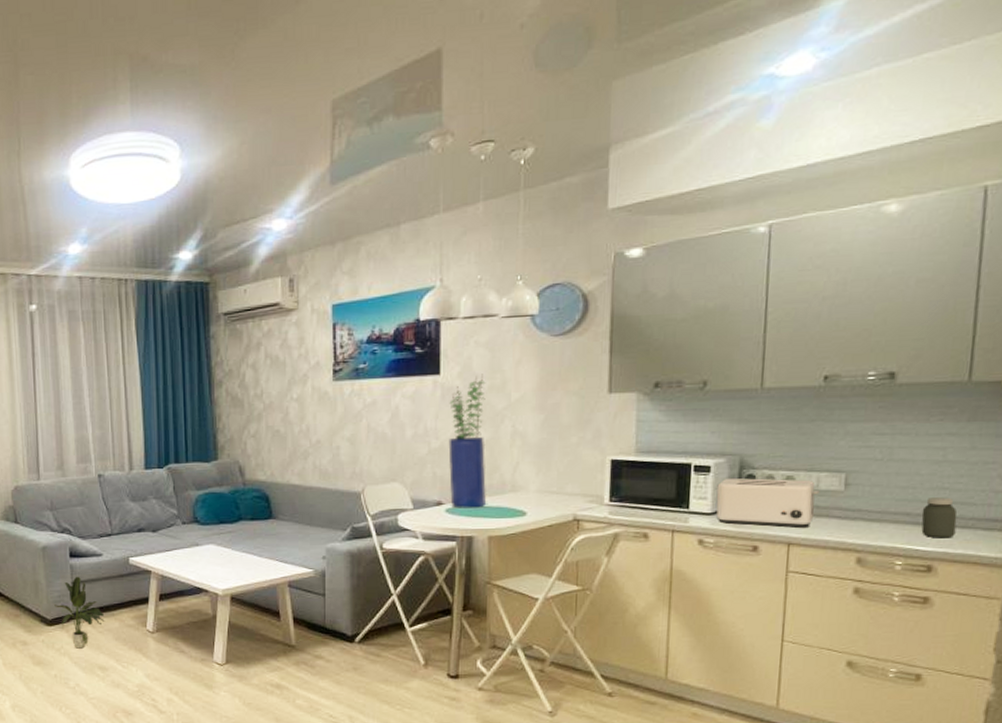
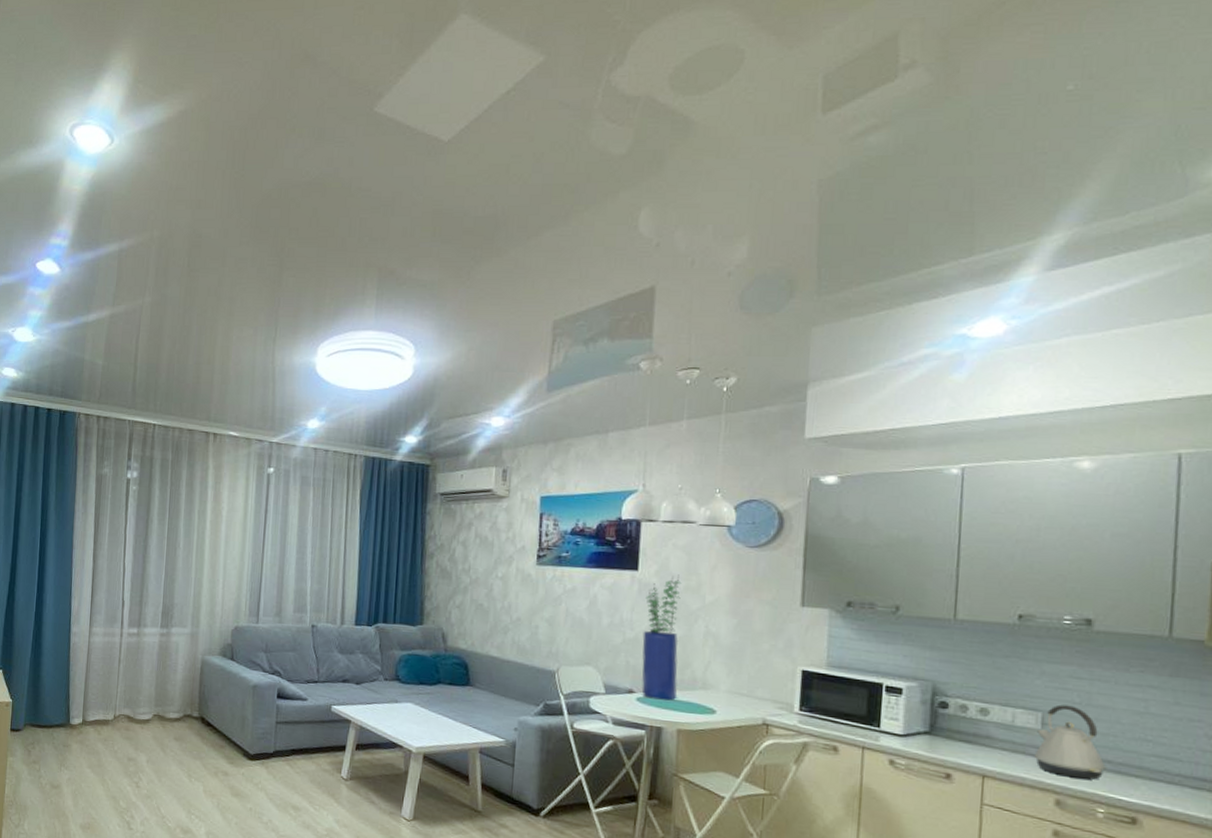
potted plant: present [54,576,105,649] -> none [258,716,303,786]
toaster: present [716,478,820,528] -> none [908,703,1015,762]
kettle: none [838,463,905,534] -> present [1035,704,1106,780]
jar: present [921,497,957,539] -> none [1124,748,1162,792]

